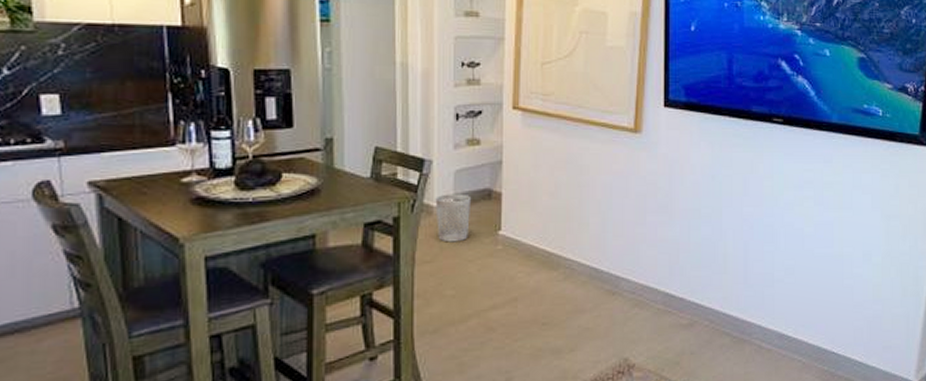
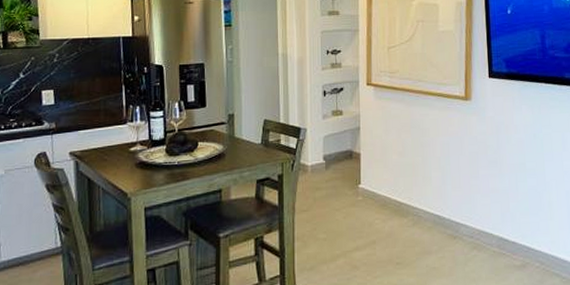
wastebasket: present [435,193,472,243] -> none [309,155,337,195]

